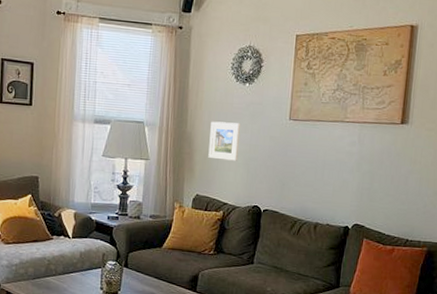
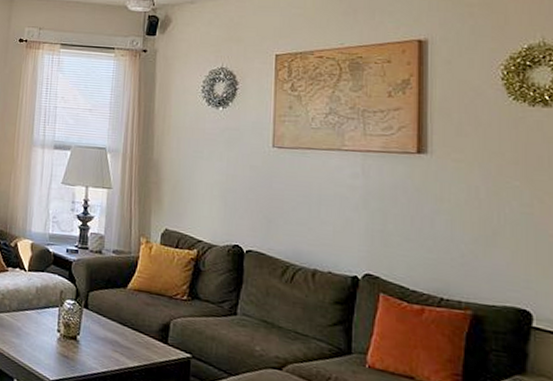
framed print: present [208,121,241,161] -> none [178,148,216,193]

